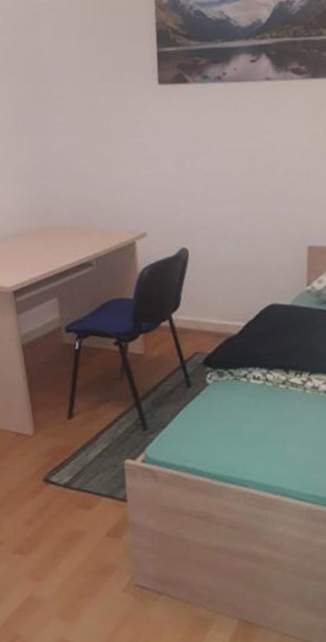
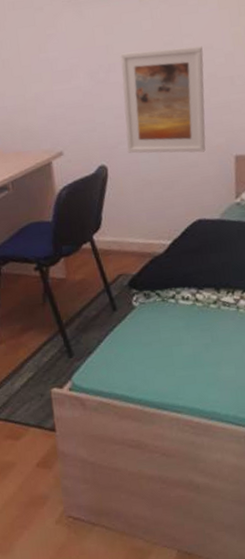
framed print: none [205,142,283,241] -> present [120,46,206,153]

